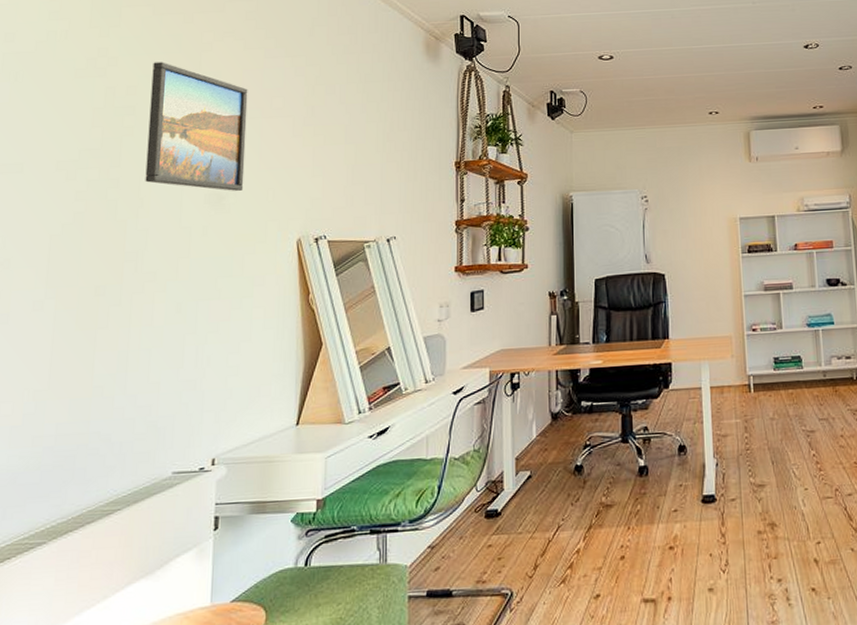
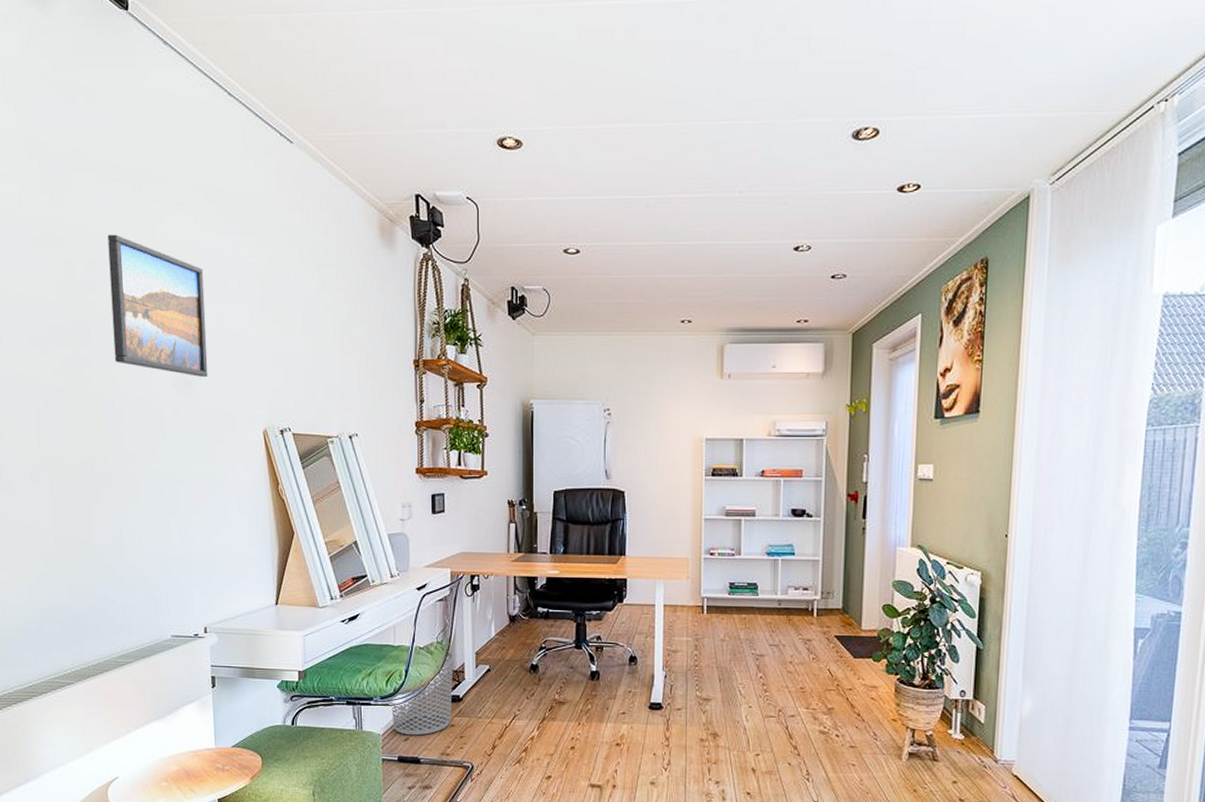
waste bin: none [421,459,491,564] -> present [391,651,454,736]

